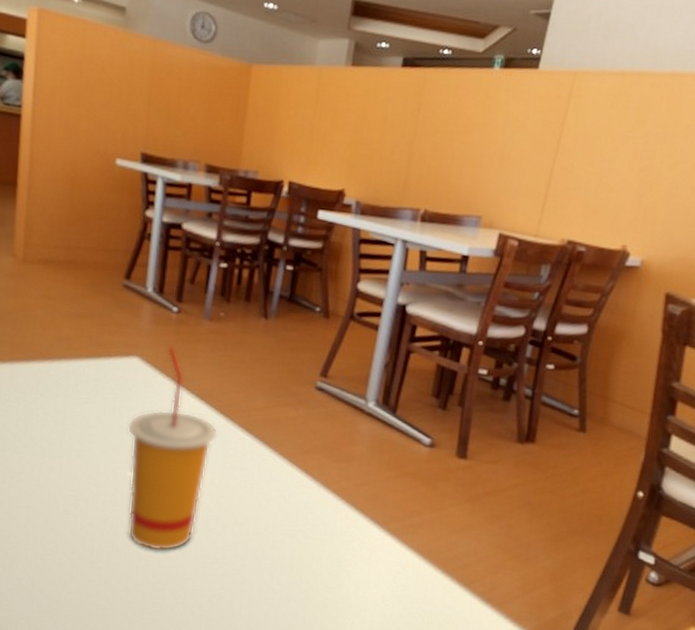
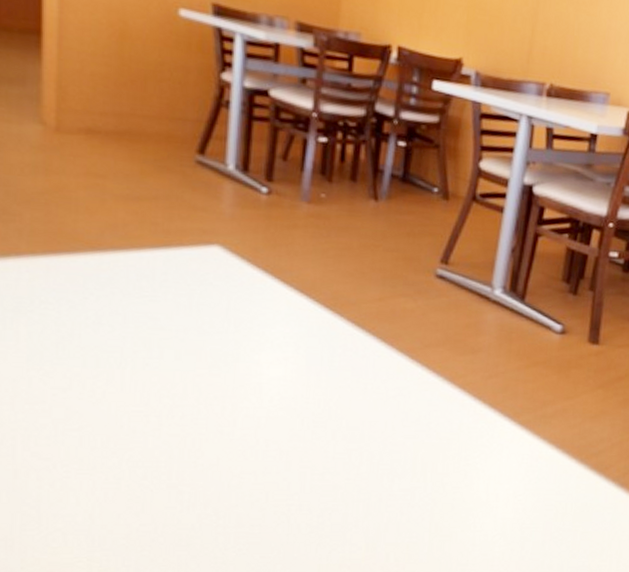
drinking cup: present [127,346,219,551] -> none [209,233,324,467]

